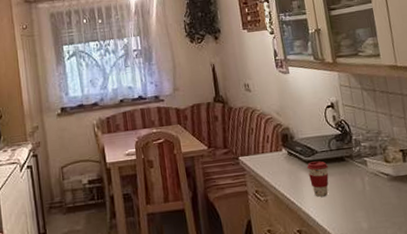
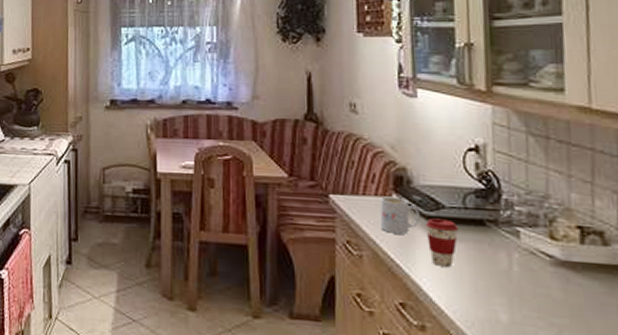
mug: none [274,150,303,179] -> present [379,196,420,234]

